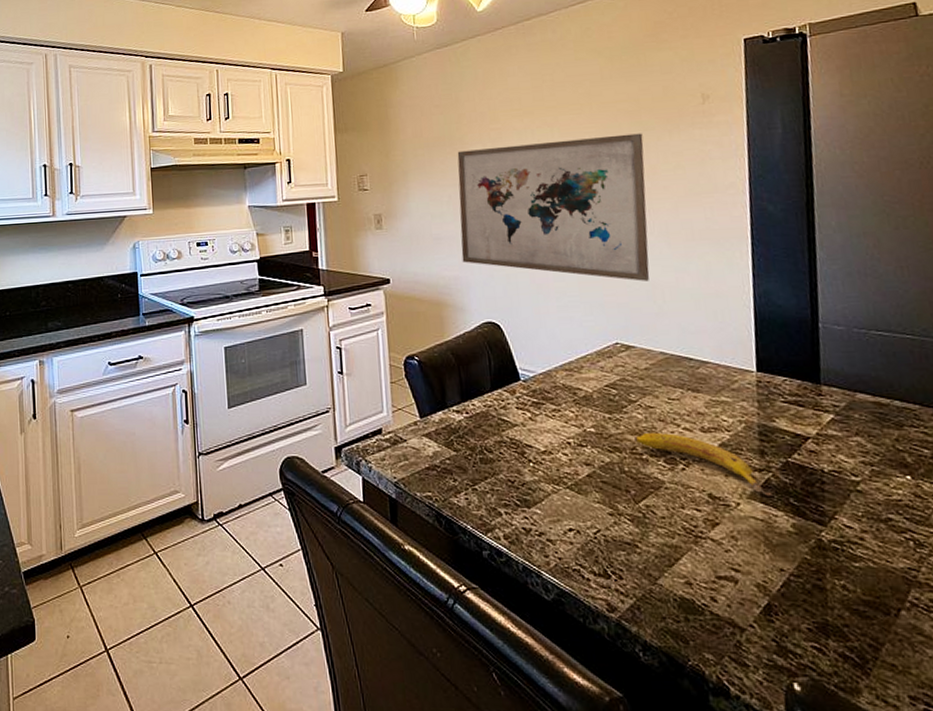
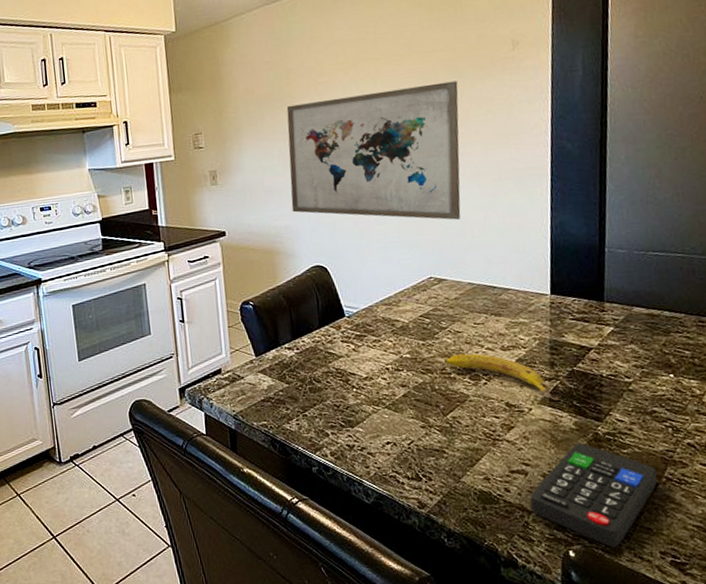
remote control: none [742,549,899,684] -> present [530,443,657,547]

